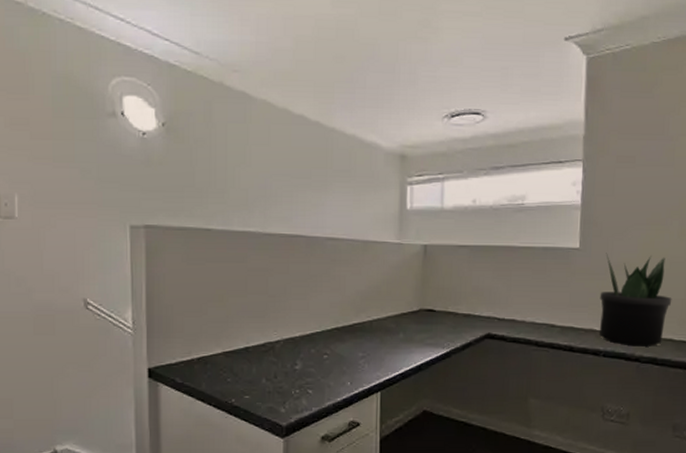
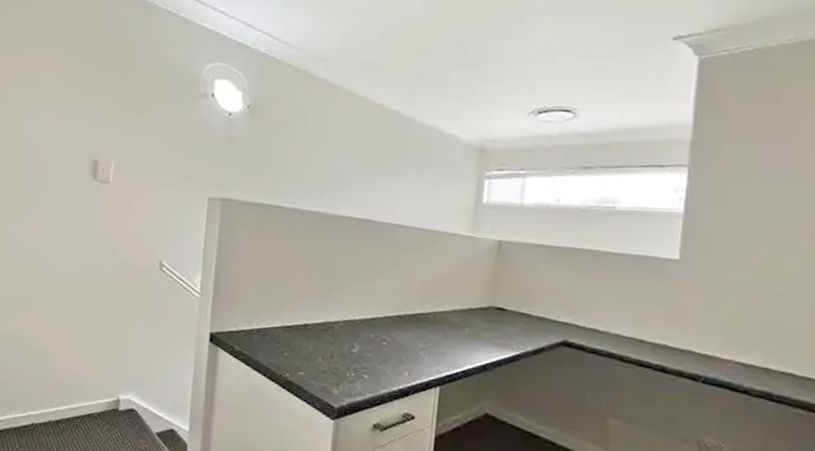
planter: present [599,253,672,346] -> none [698,268,795,379]

